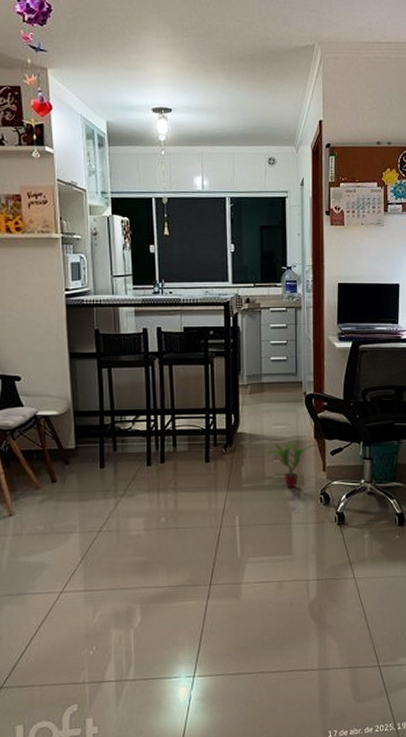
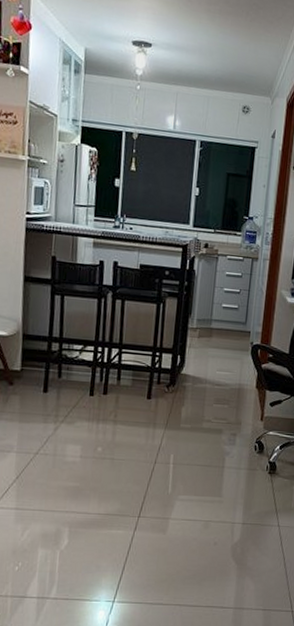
potted plant: present [266,440,316,489] -> none [207,387,257,434]

